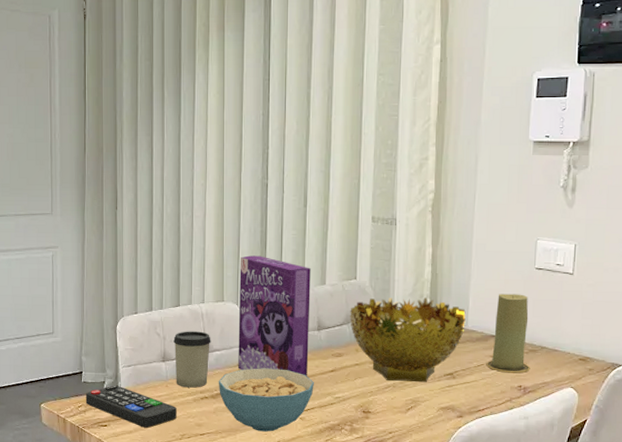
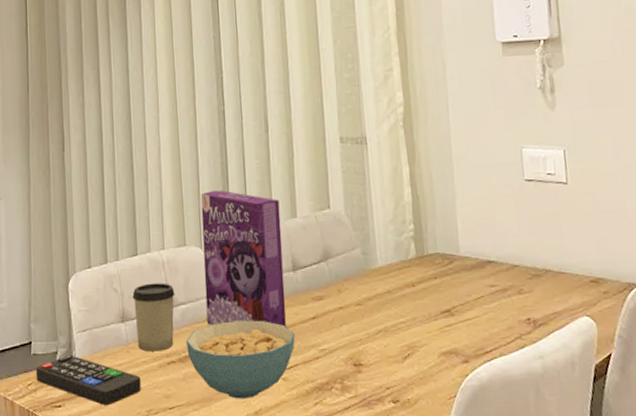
decorative bowl: present [350,297,466,383] -> none [326,223,457,324]
candle: present [486,293,530,374] -> none [486,210,537,304]

